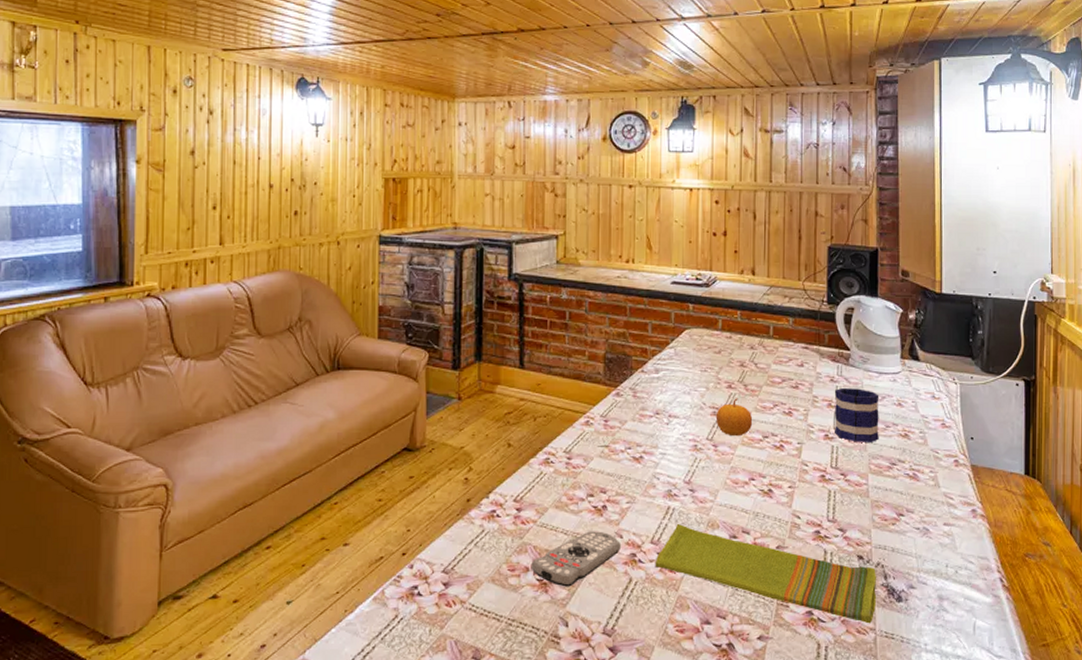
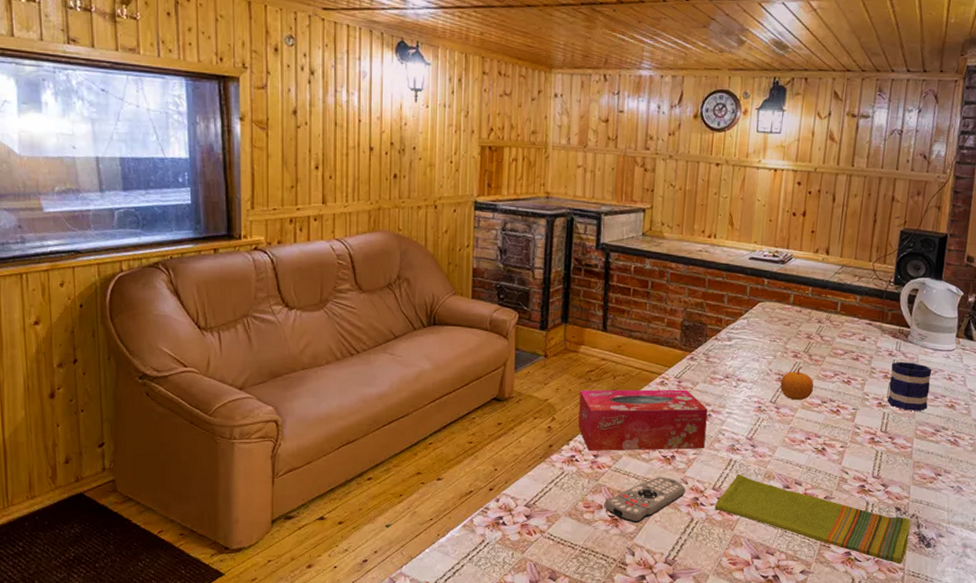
tissue box: none [497,429,639,505] -> present [578,389,708,452]

